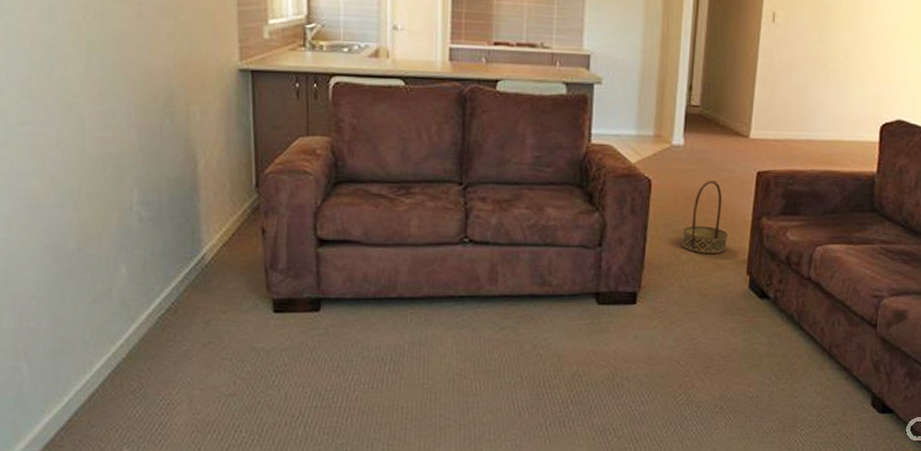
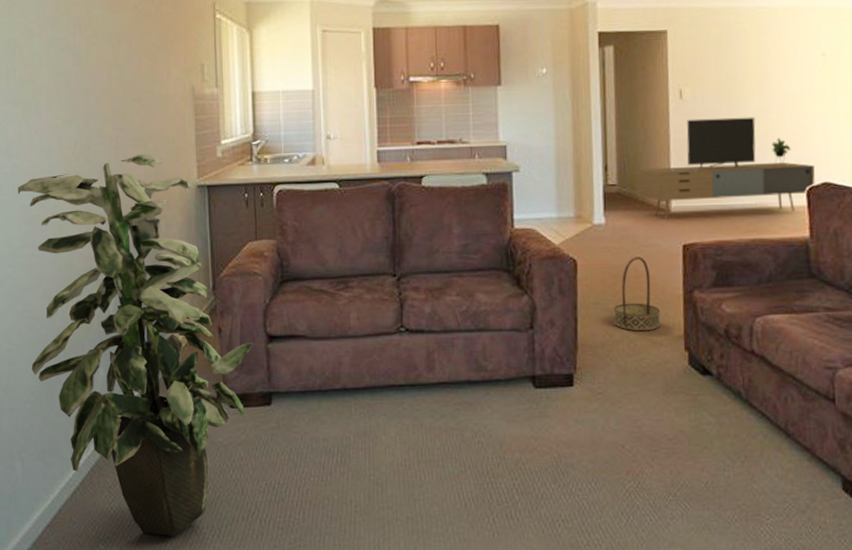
indoor plant: none [12,26,302,440] -> present [17,153,254,536]
media console: none [718,44,891,147] -> present [636,117,815,220]

